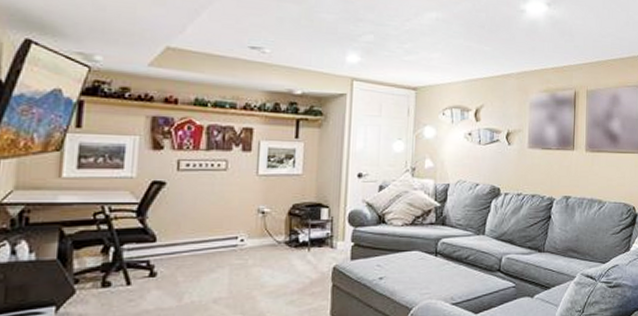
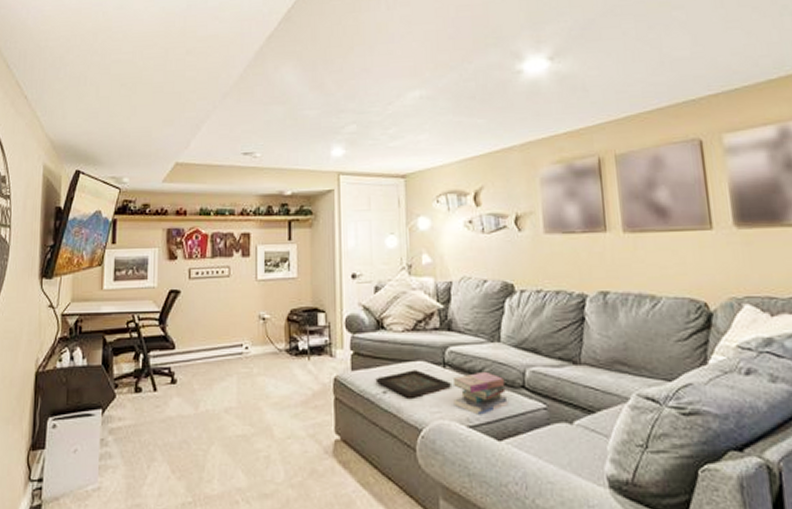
decorative tray: none [373,258,442,283] -> present [375,370,453,398]
books: none [441,258,486,294] -> present [452,371,508,415]

